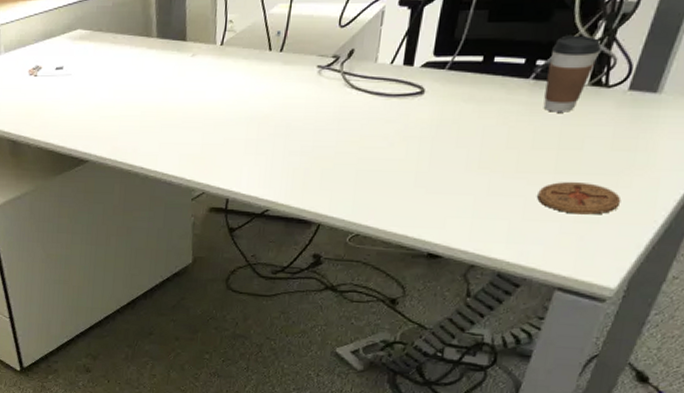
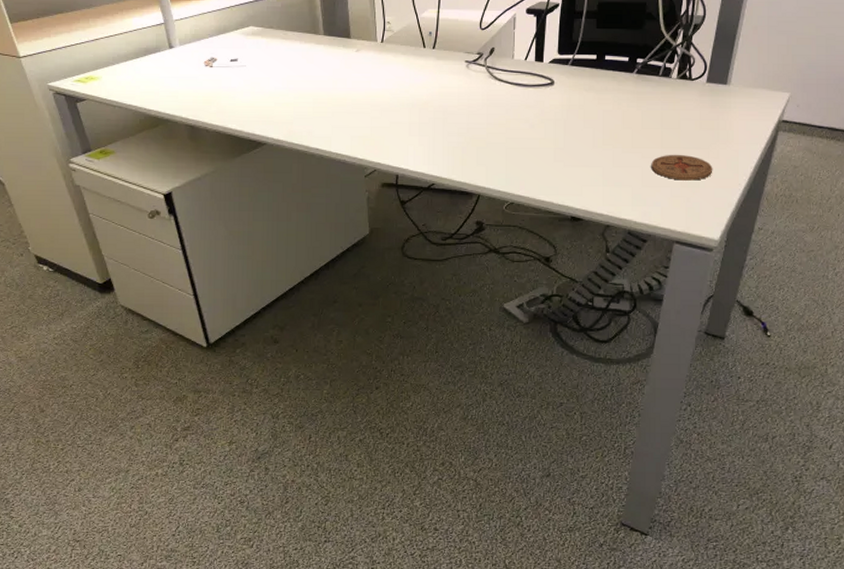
coffee cup: present [543,35,601,112] -> none [646,40,683,100]

